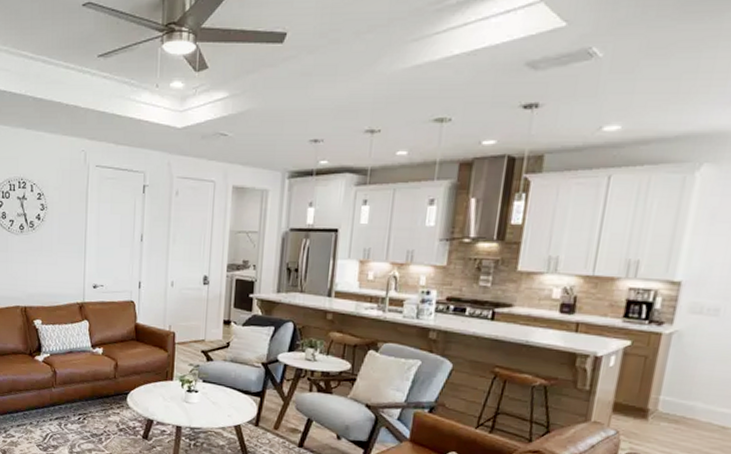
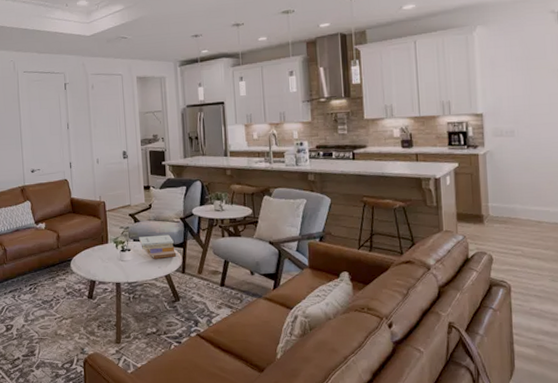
books: none [210,378,252,407] -> present [139,234,177,260]

